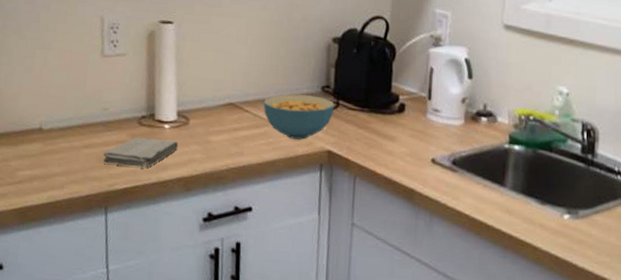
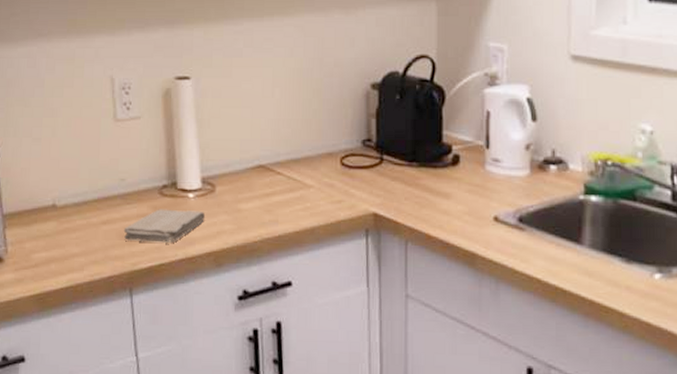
cereal bowl: present [263,94,335,140] -> none [297,151,379,202]

